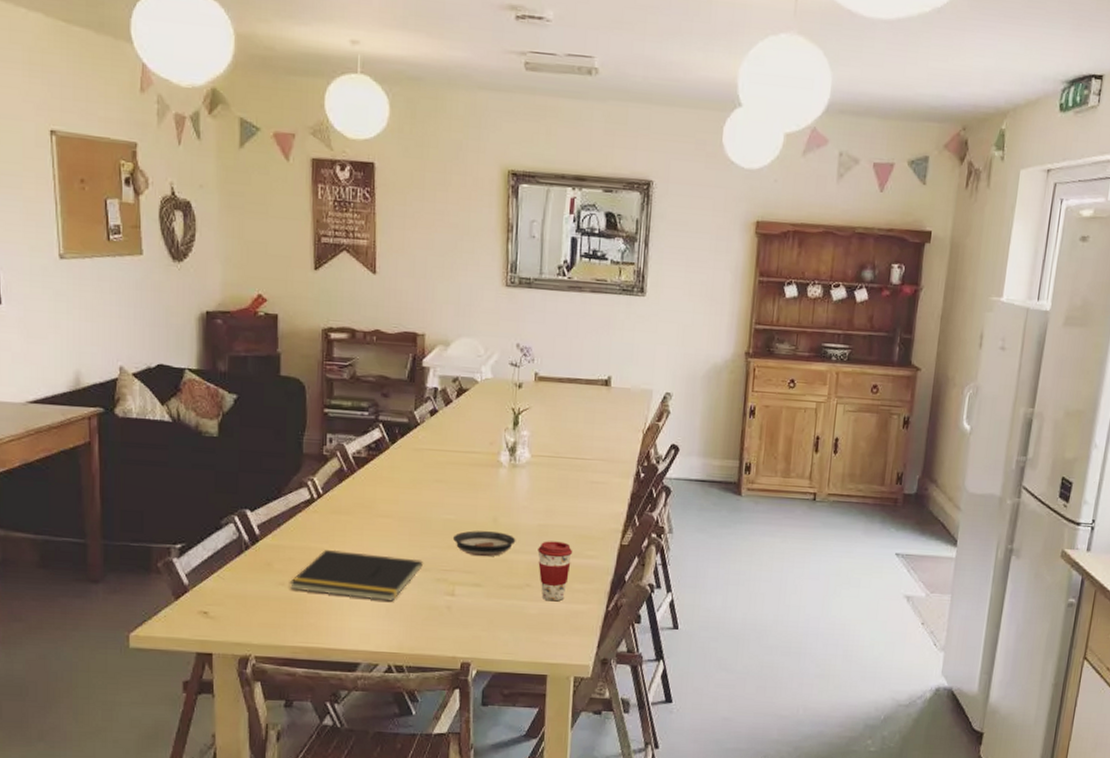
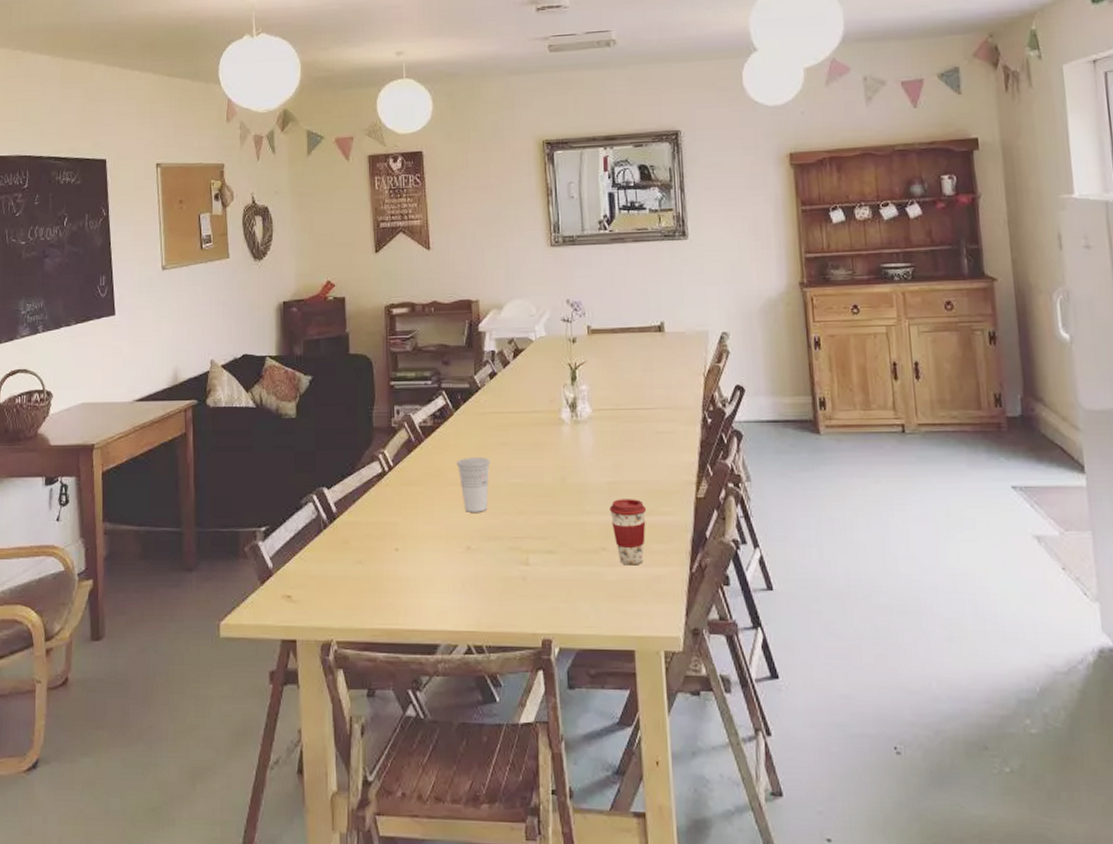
notepad: present [289,549,424,602] -> none [366,522,496,575]
cup: none [389,491,425,544] -> present [456,456,491,512]
saucer: present [452,530,516,557] -> none [521,493,586,521]

